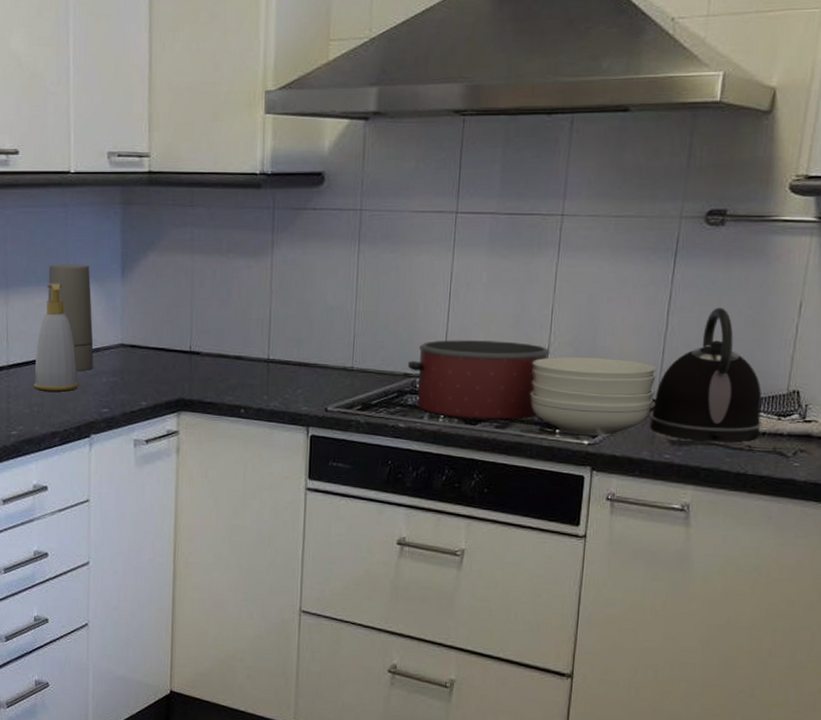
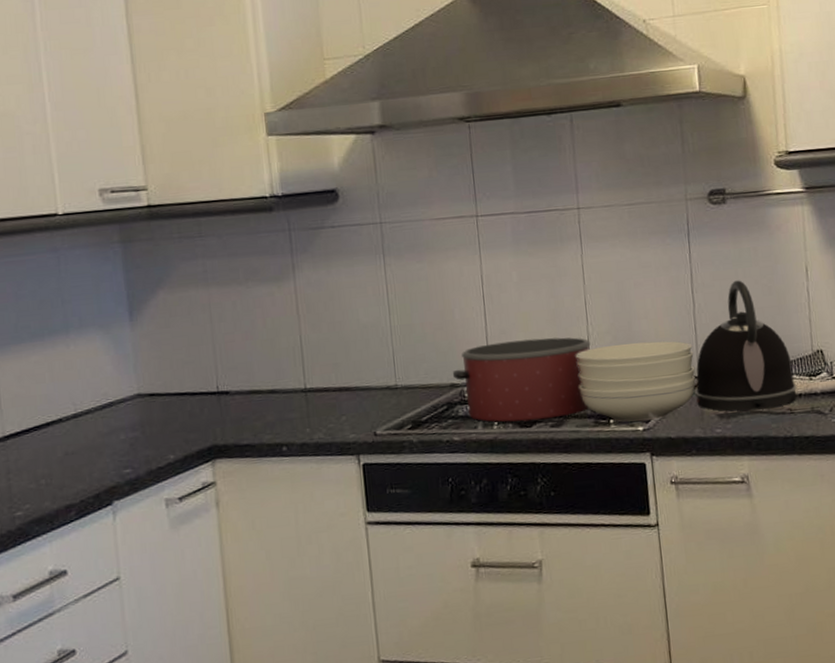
soap bottle: present [34,282,79,392] -> none [37,334,93,460]
canister: present [48,264,94,371] -> none [42,312,108,432]

